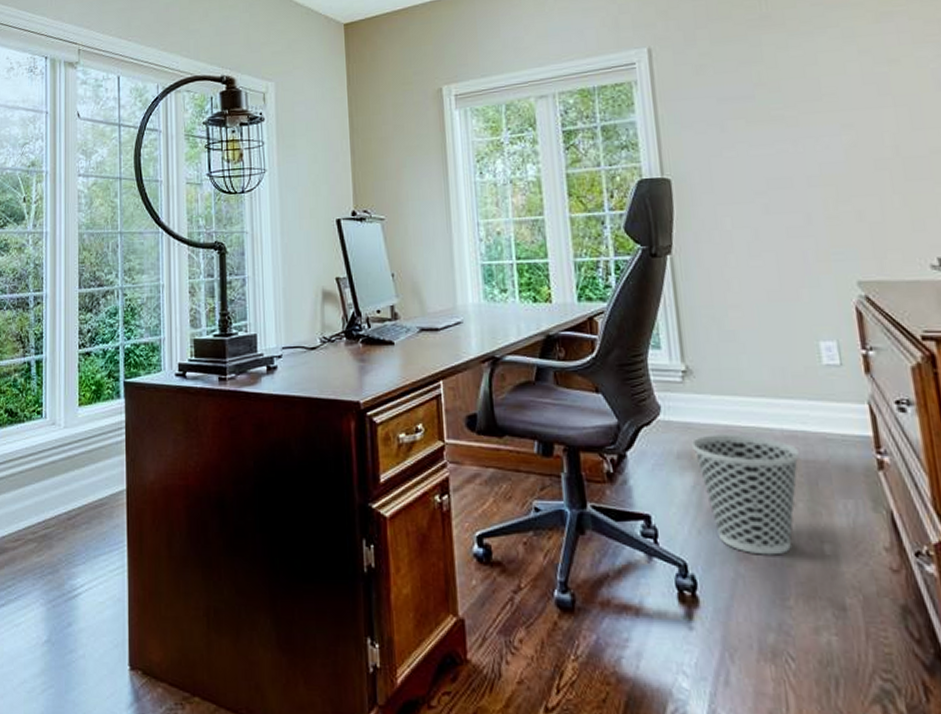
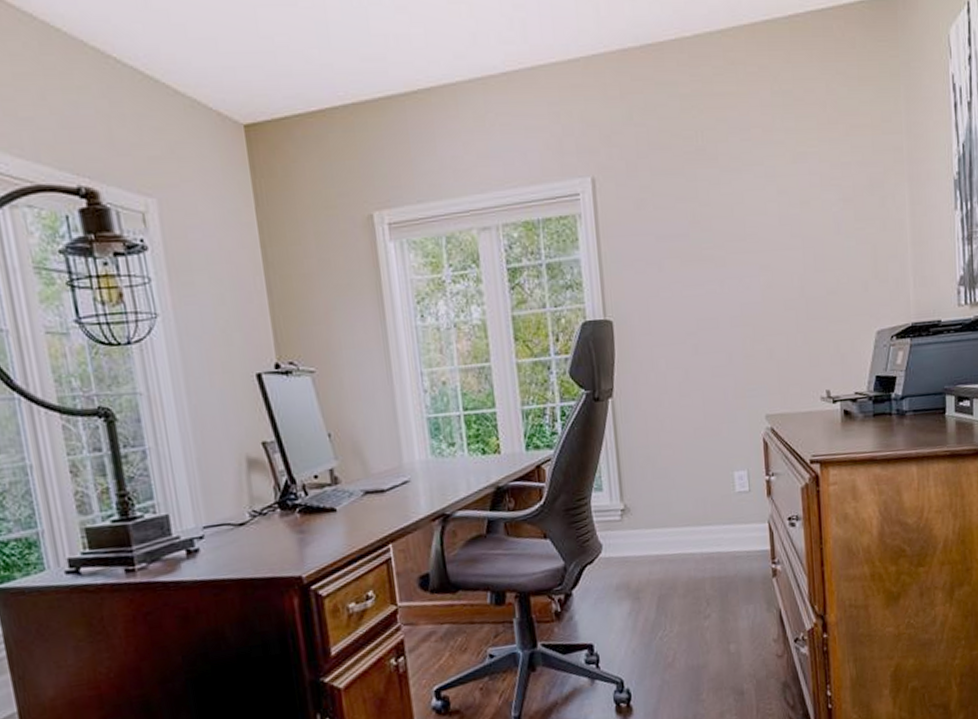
wastebasket: present [691,434,801,555] -> none [628,561,716,663]

